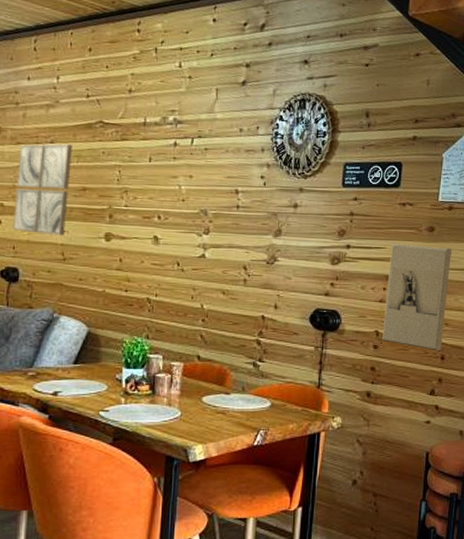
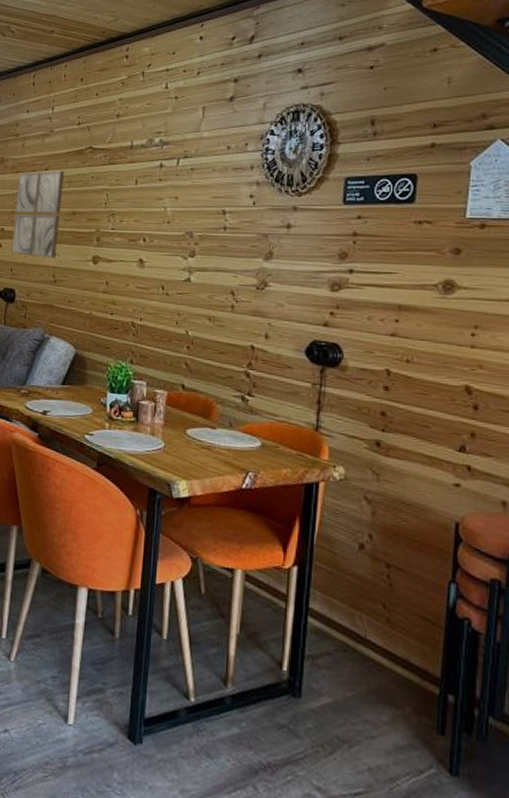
wall sculpture: present [382,243,452,351] -> none [395,267,486,399]

